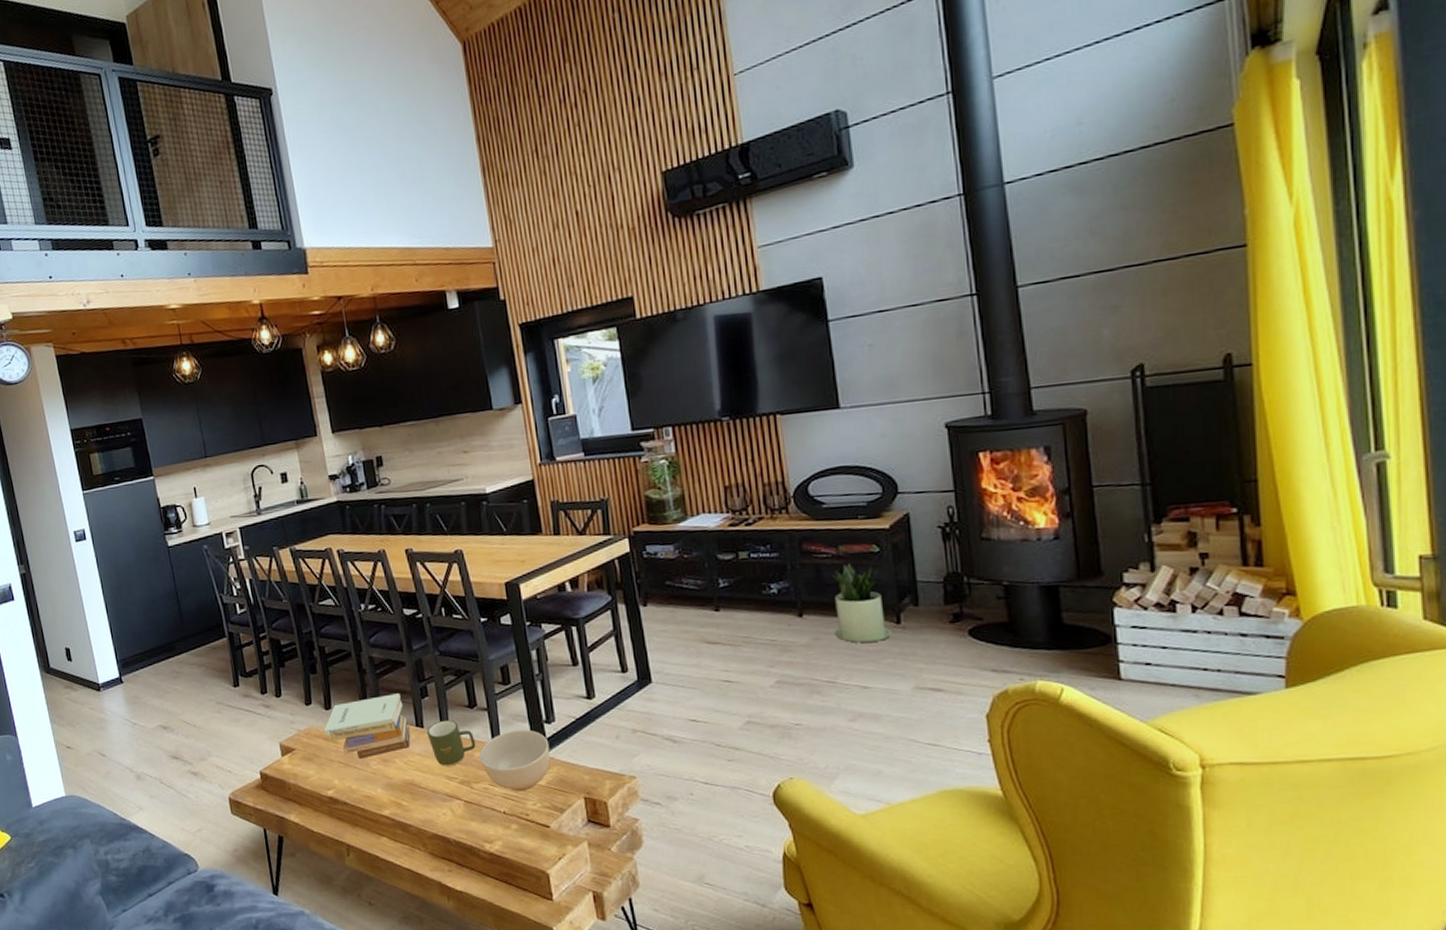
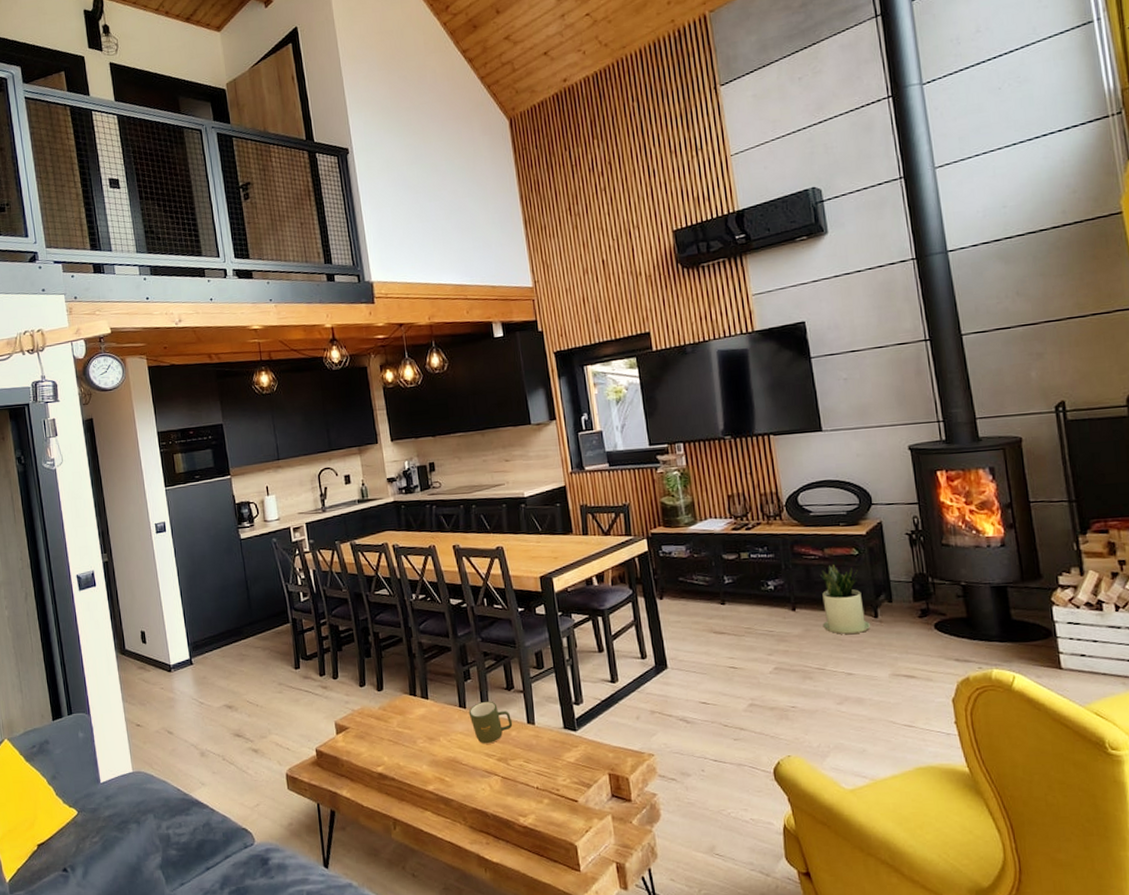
books: present [323,693,410,759] -> none [375,676,454,737]
bowl: present [479,729,551,792] -> none [515,710,579,768]

